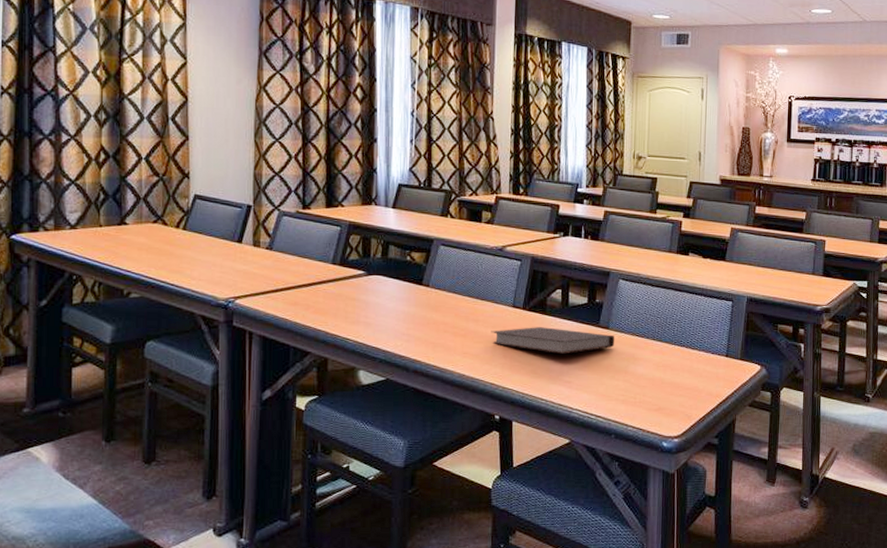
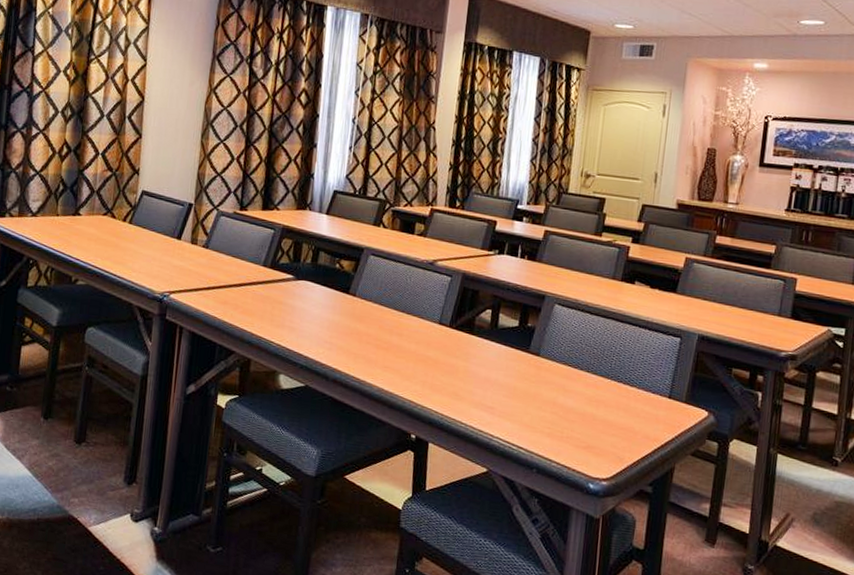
notebook: present [491,327,615,355] -> none [414,346,545,379]

